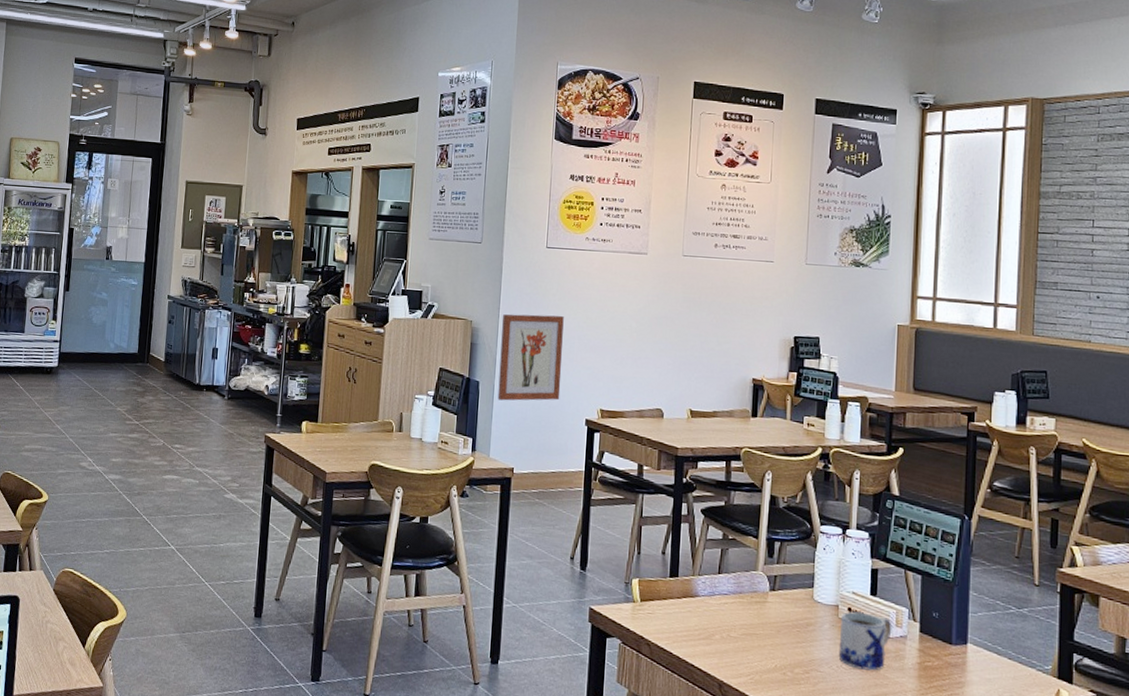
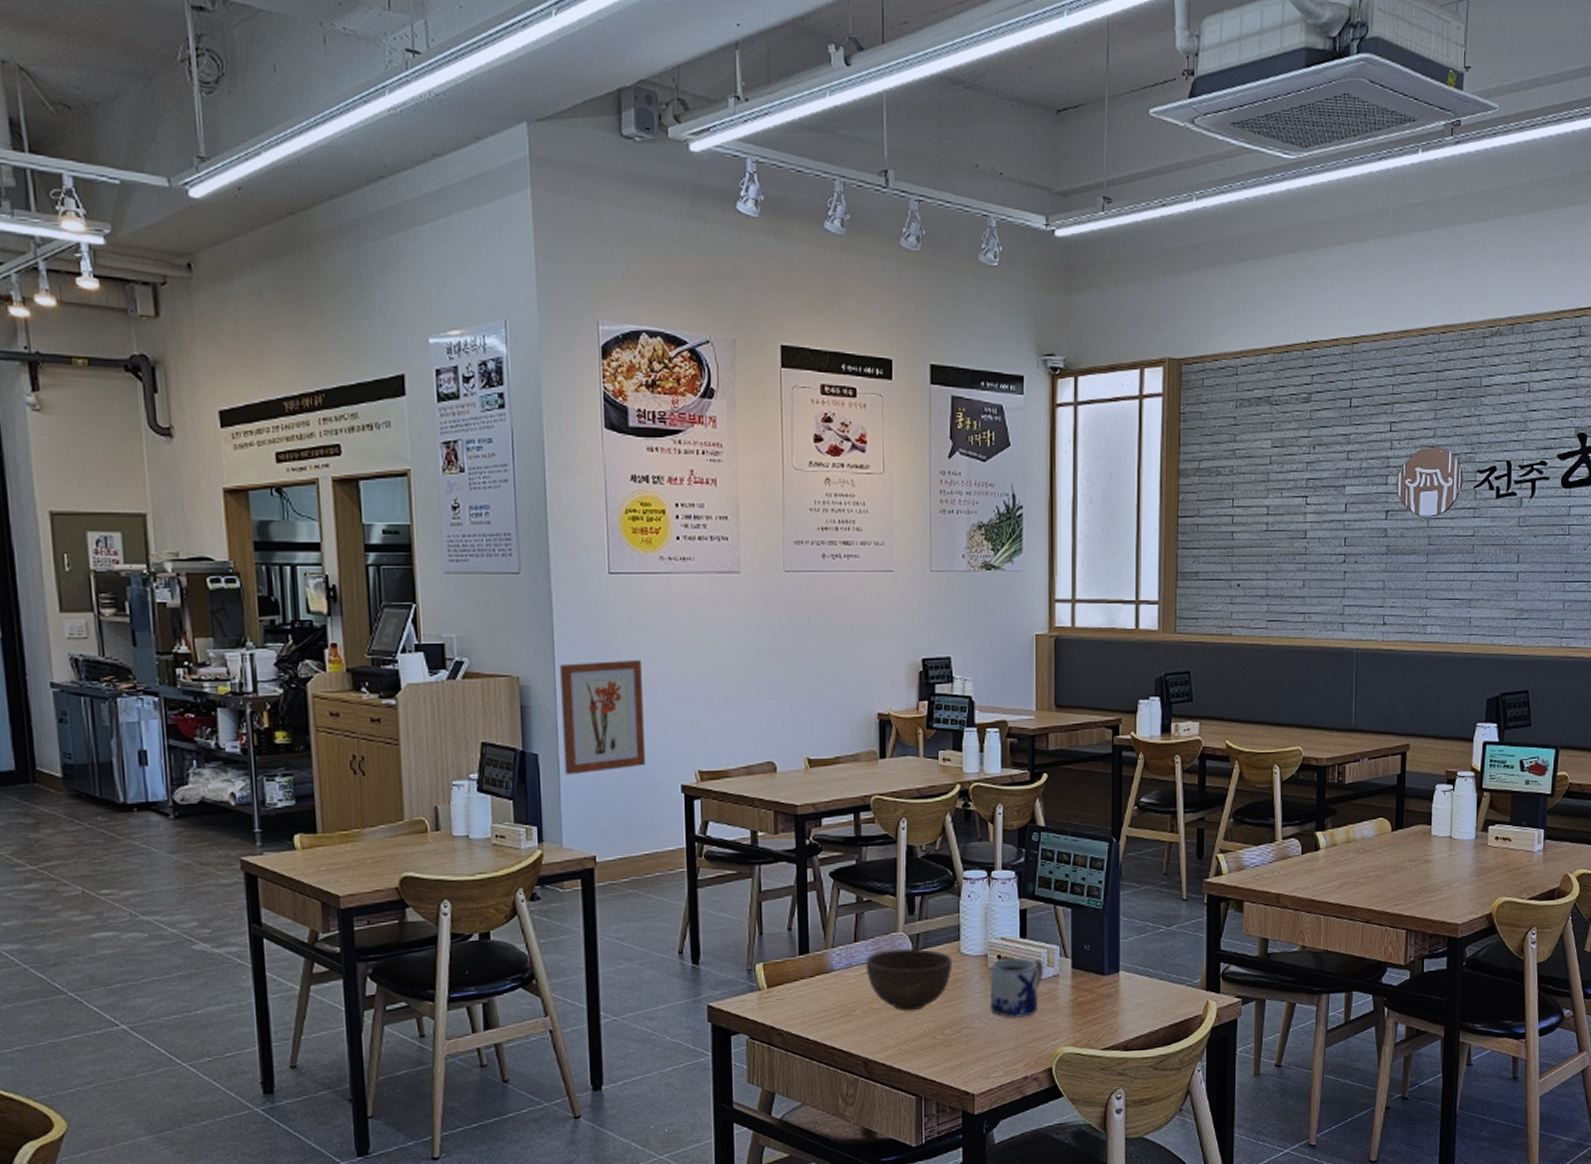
bowl: none [726,585,806,646] -> present [865,948,953,1012]

